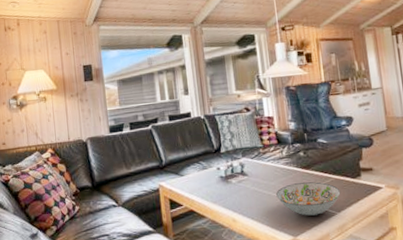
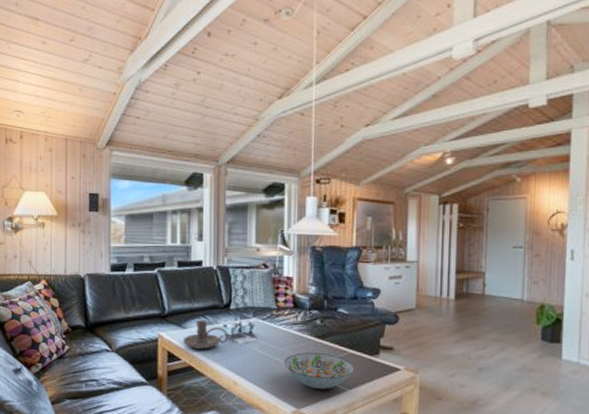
candle holder: none [181,166,223,194] -> present [182,320,229,349]

